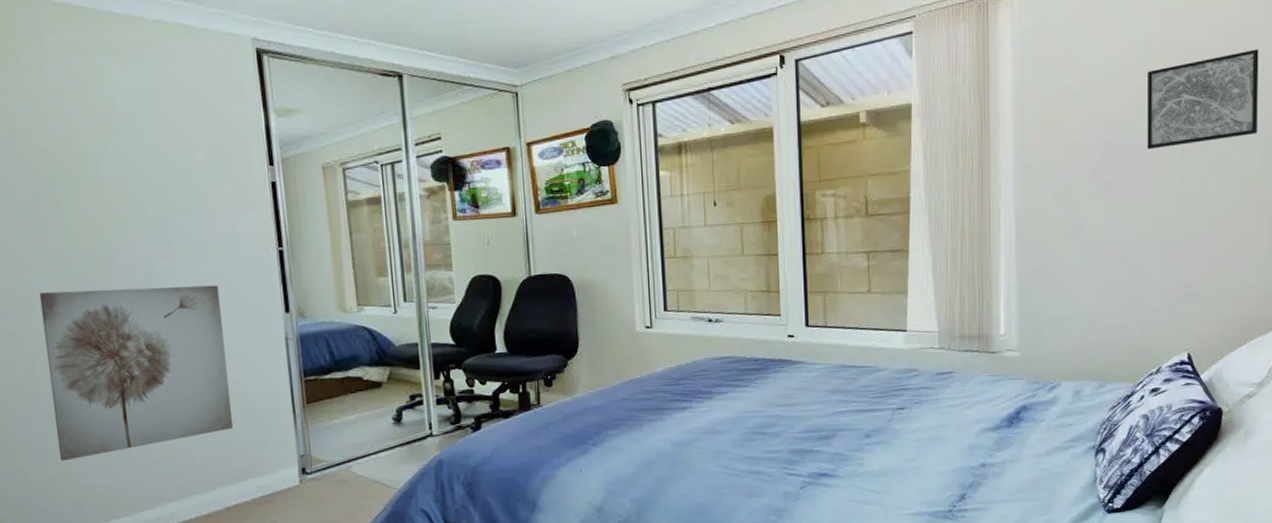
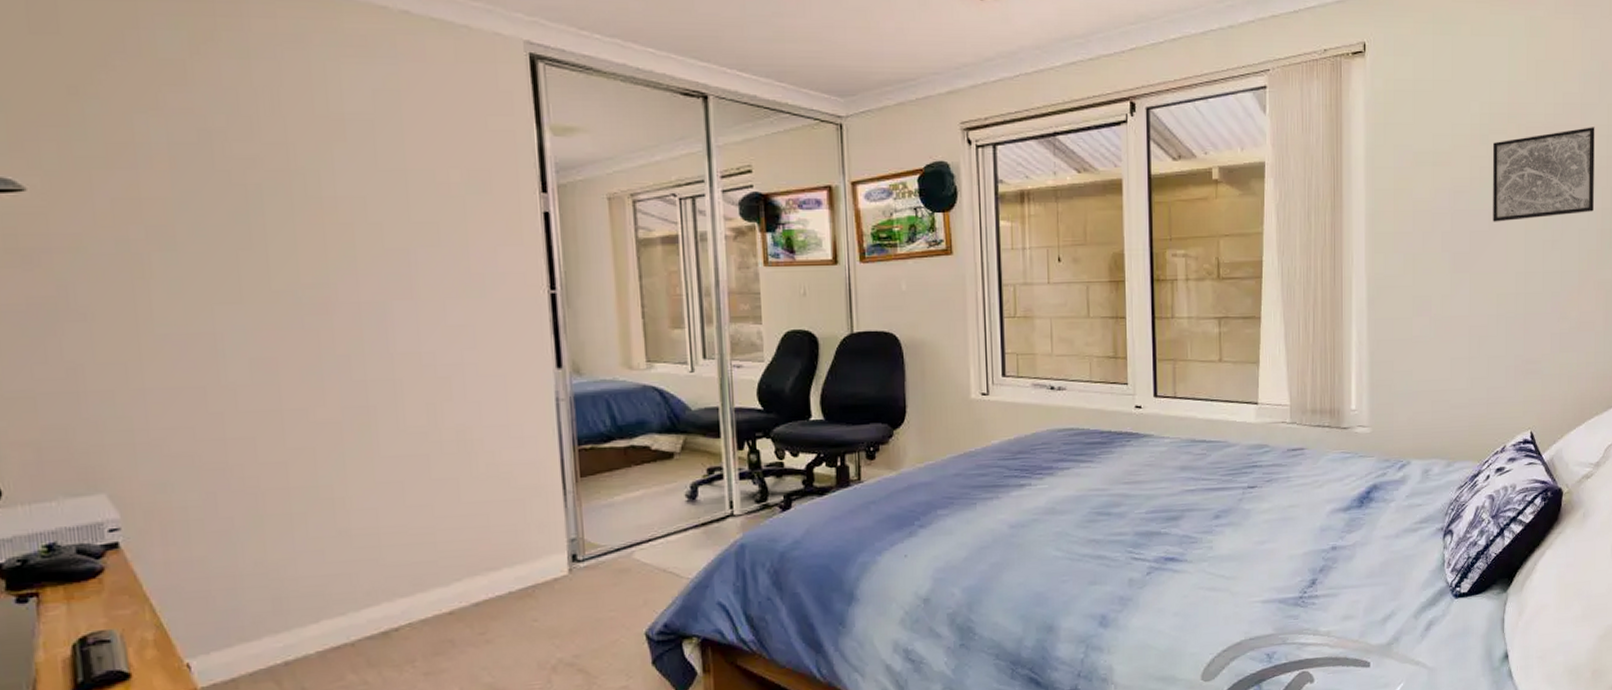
wall art: present [39,285,234,461] -> none [233,332,487,547]

